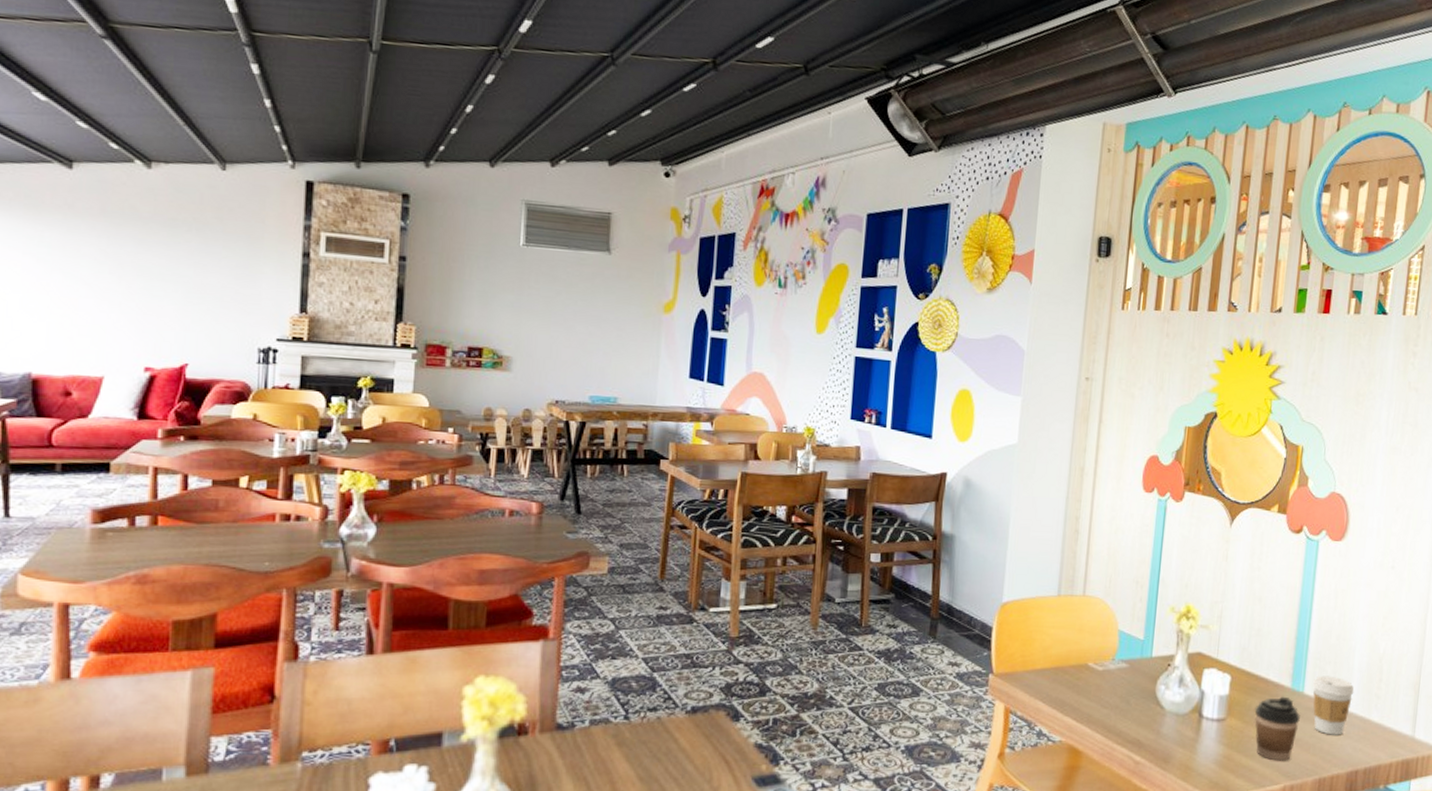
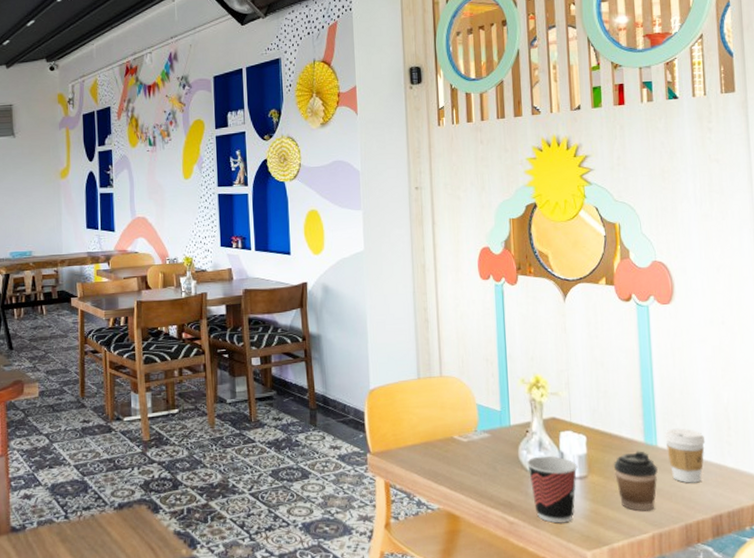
cup: none [1164,693,1217,767] -> present [527,455,578,523]

